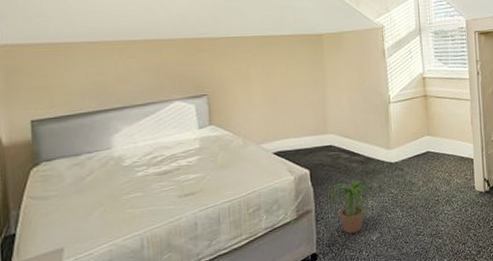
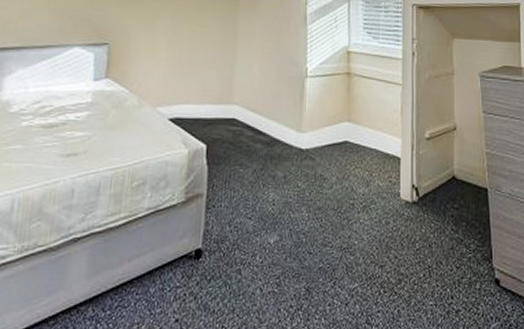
potted plant: present [329,180,373,234] -> none [225,165,275,230]

